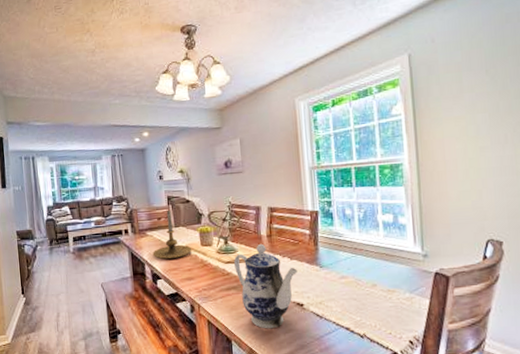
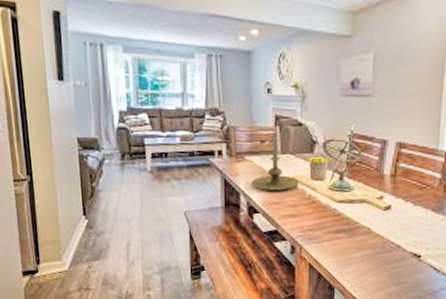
teapot: present [234,243,298,329] -> none [348,183,420,279]

